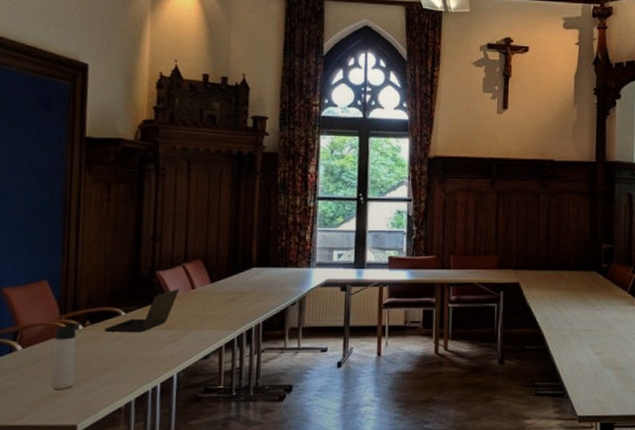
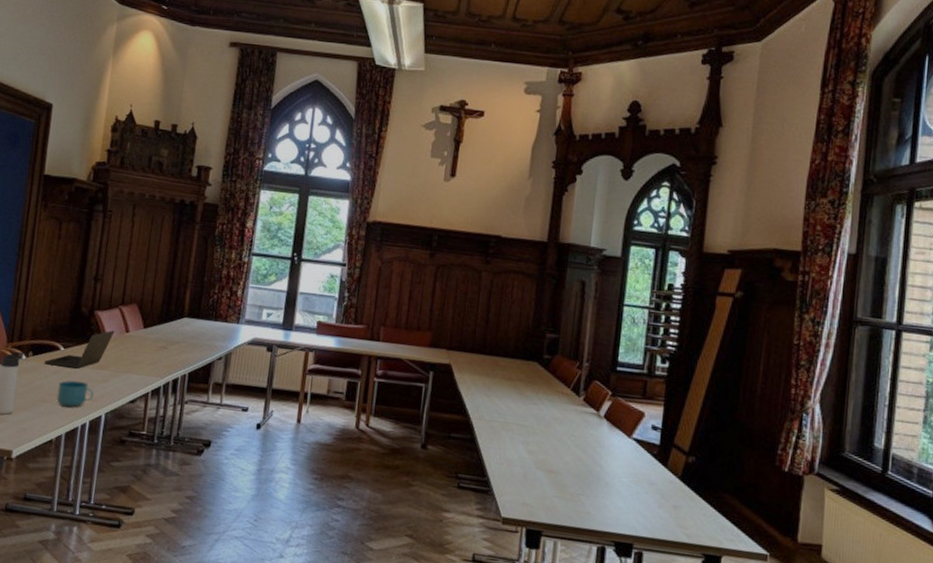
cup: none [121,344,163,372] -> present [56,380,94,407]

